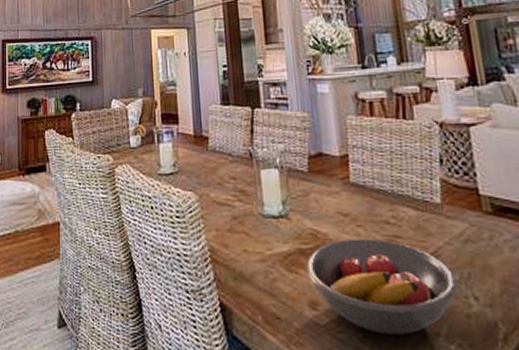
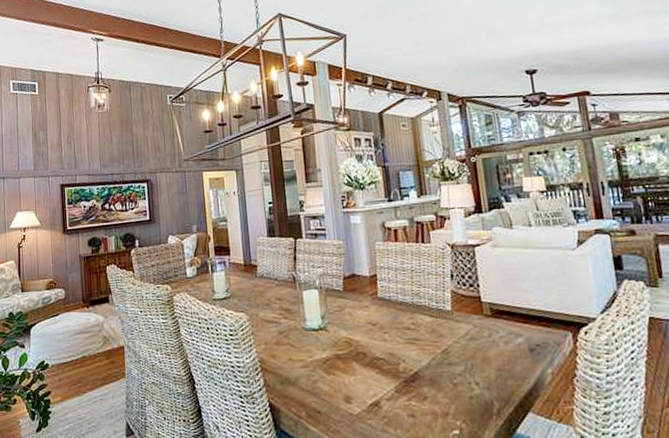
fruit bowl: present [306,239,457,335] -> none [341,342,463,418]

